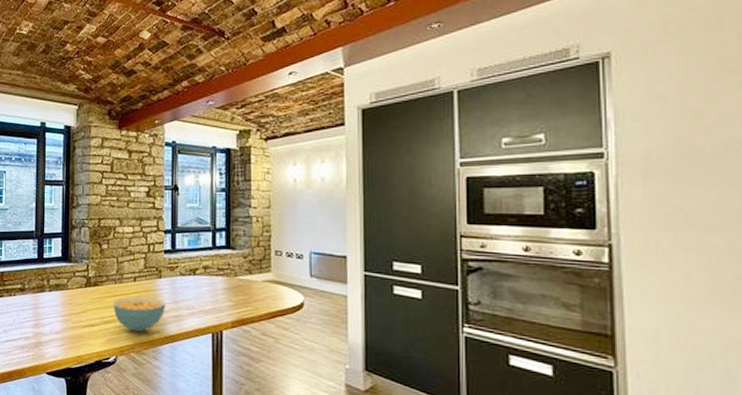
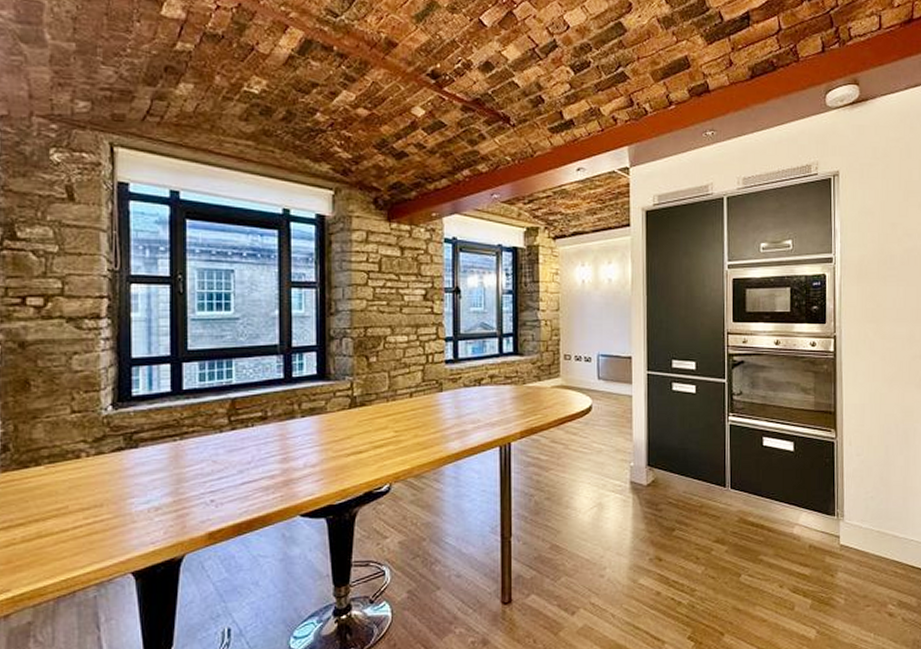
cereal bowl: present [113,296,166,333] -> none [385,413,449,455]

